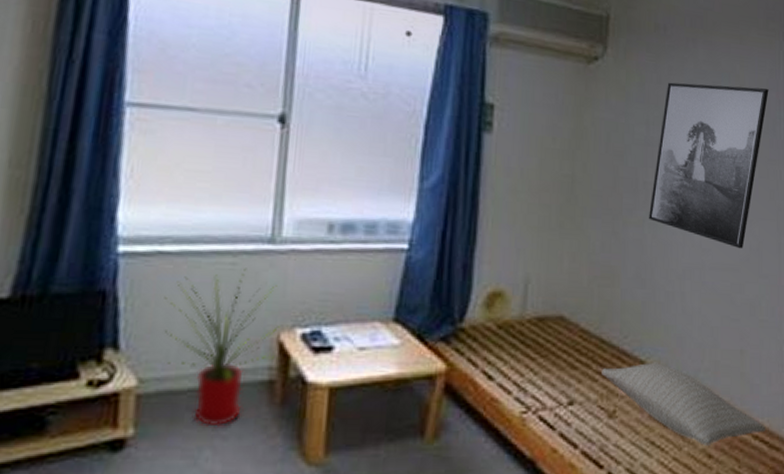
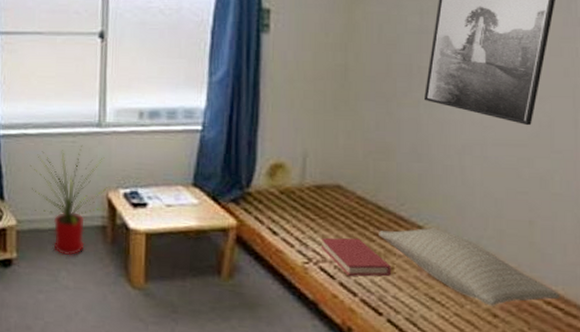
hardback book: none [540,378,614,424] -> present [321,237,392,277]

